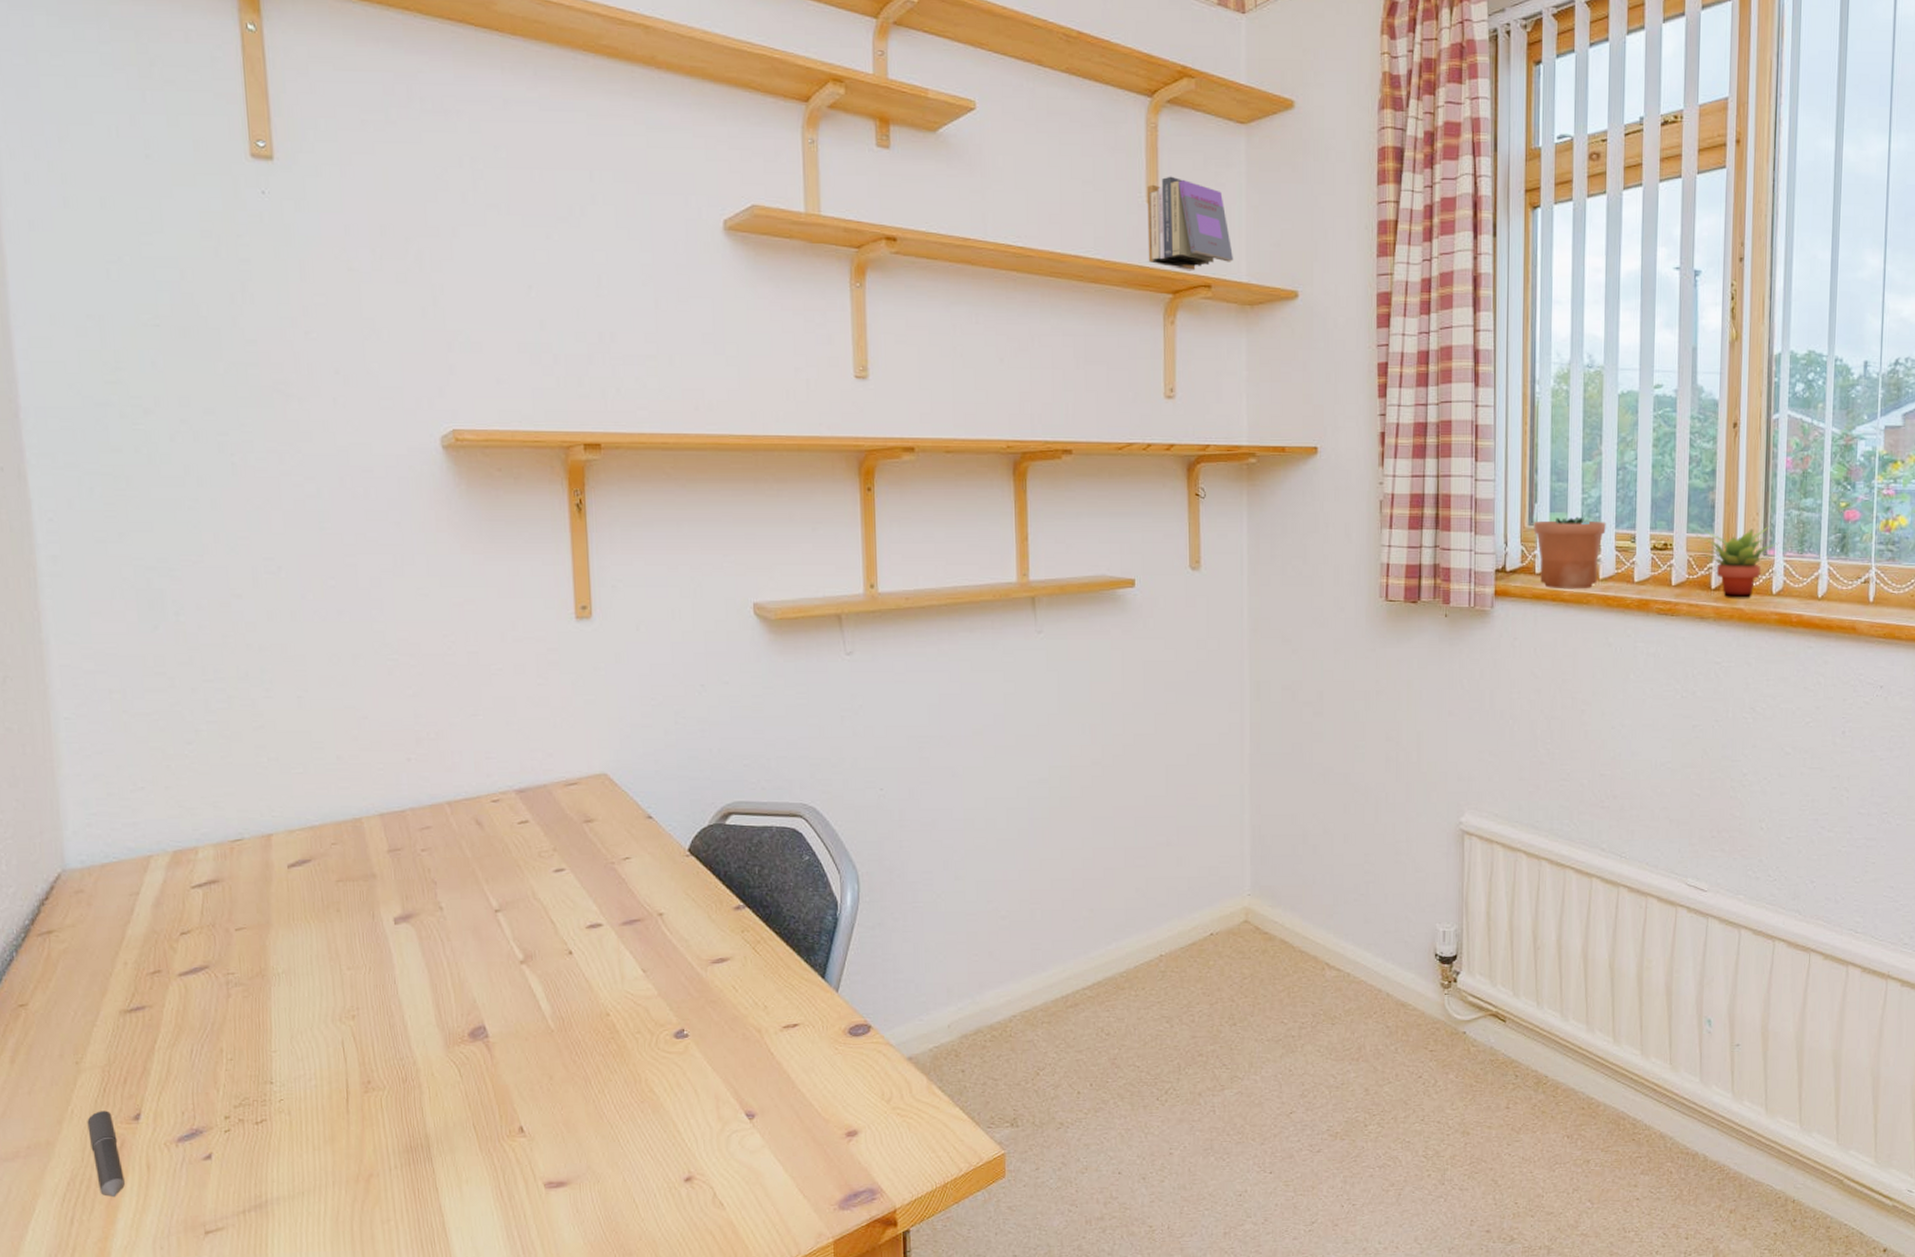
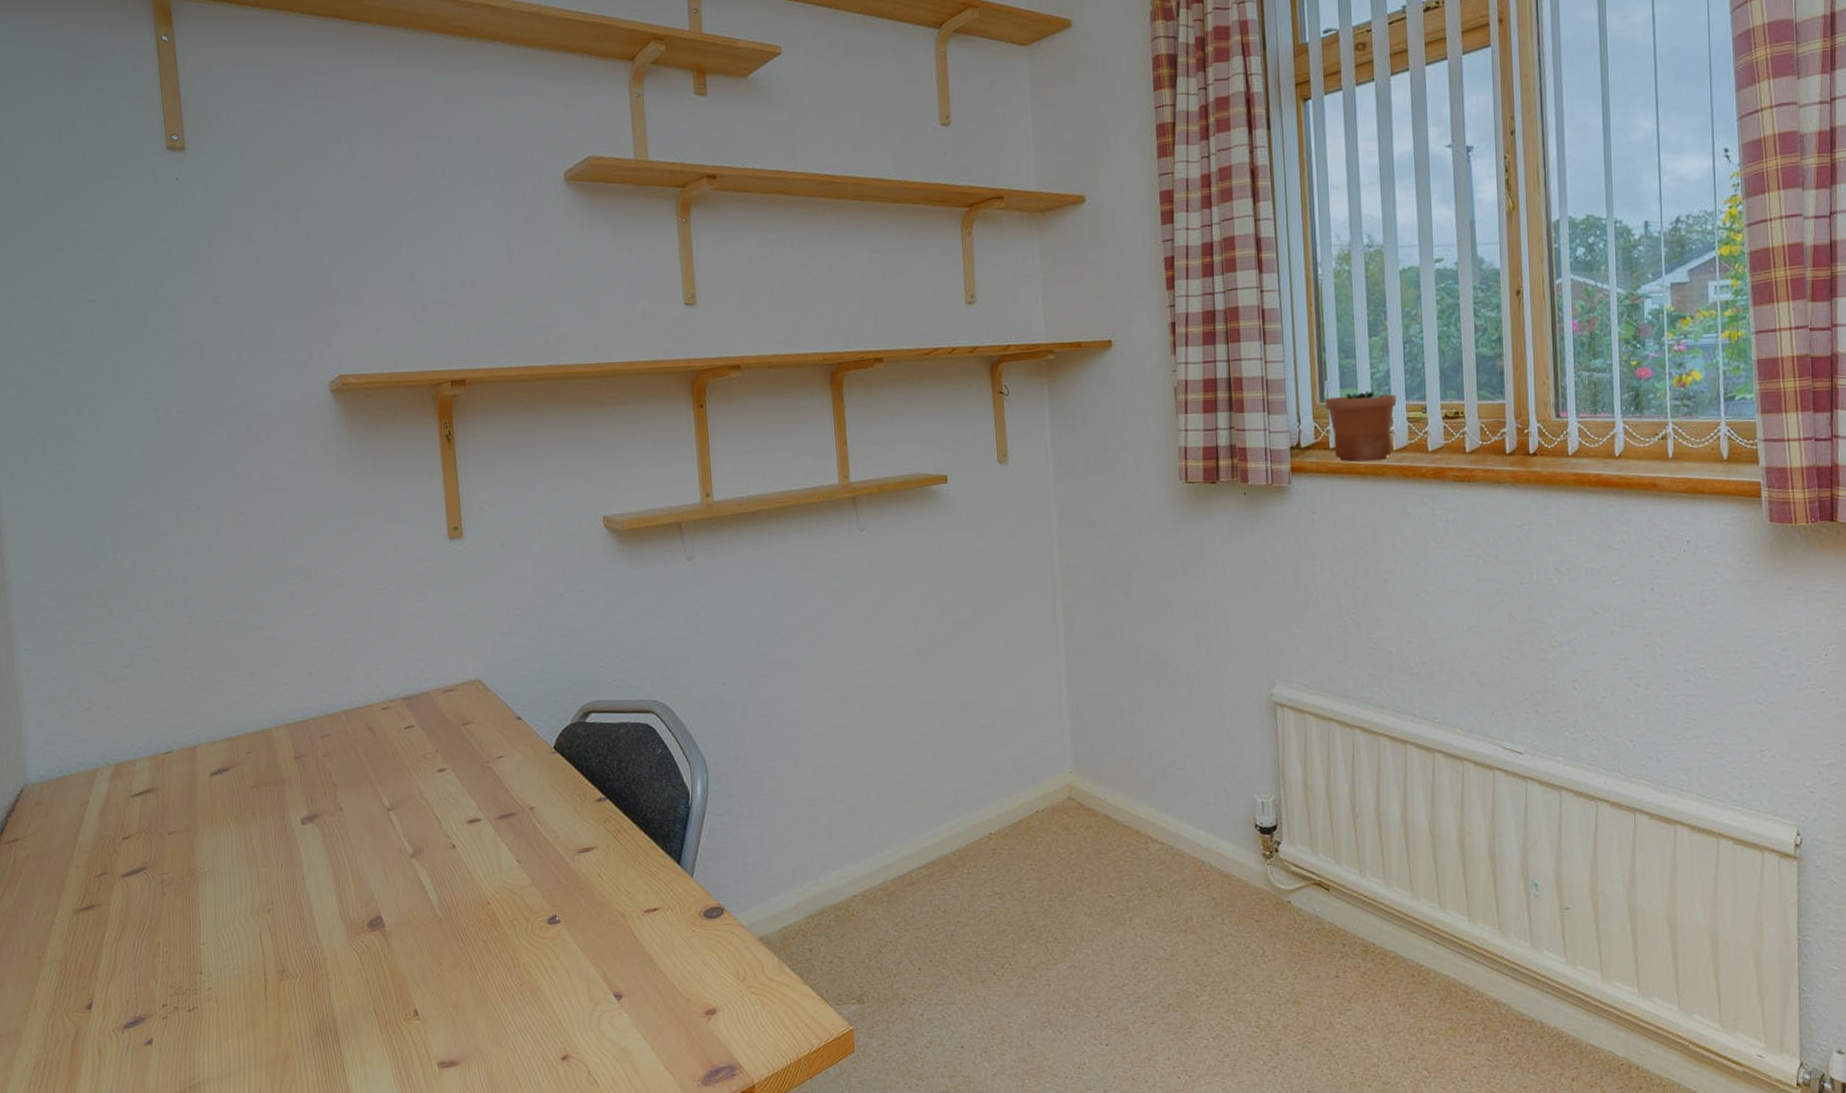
pen: present [87,1110,125,1198] -> none [48,1001,81,1081]
books: present [1147,176,1234,271] -> none [940,99,1024,185]
succulent plant: present [1696,526,1779,599] -> none [1486,388,1572,463]

